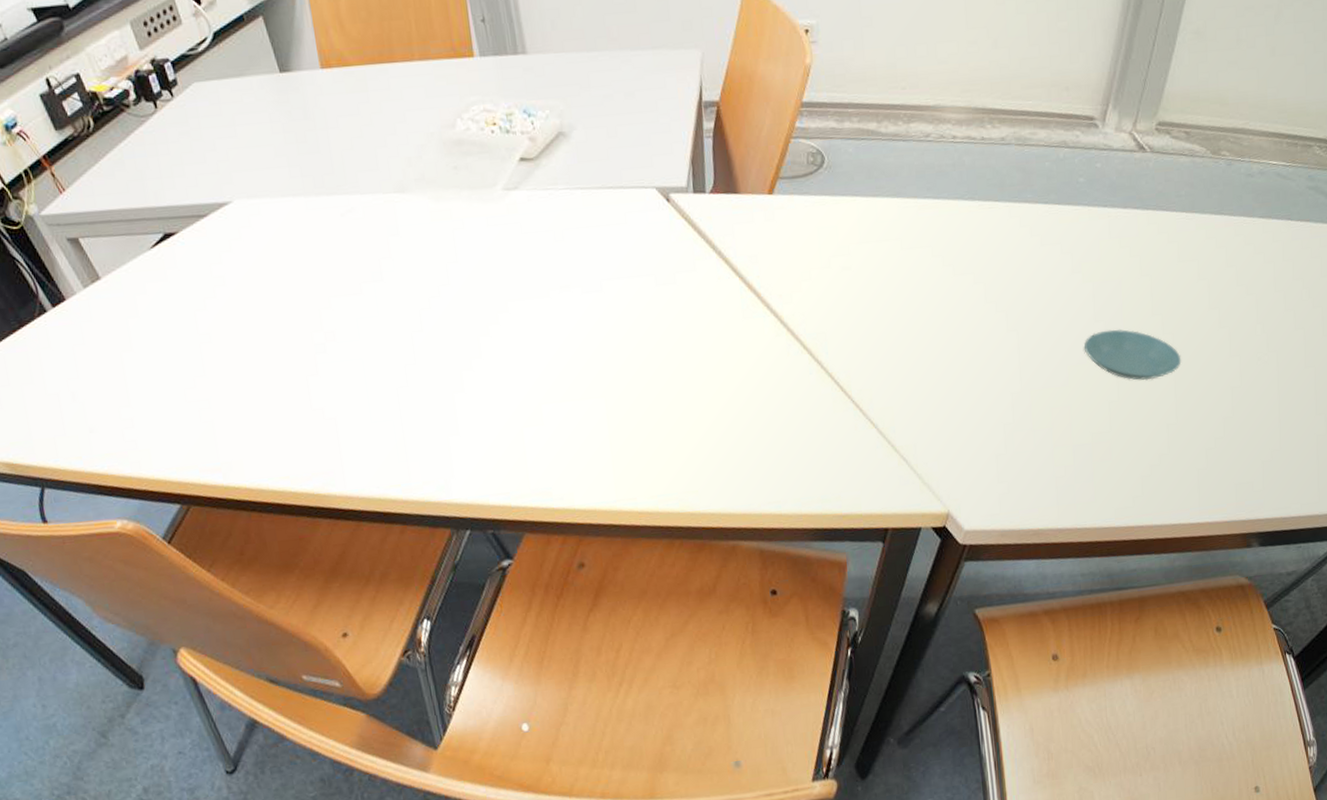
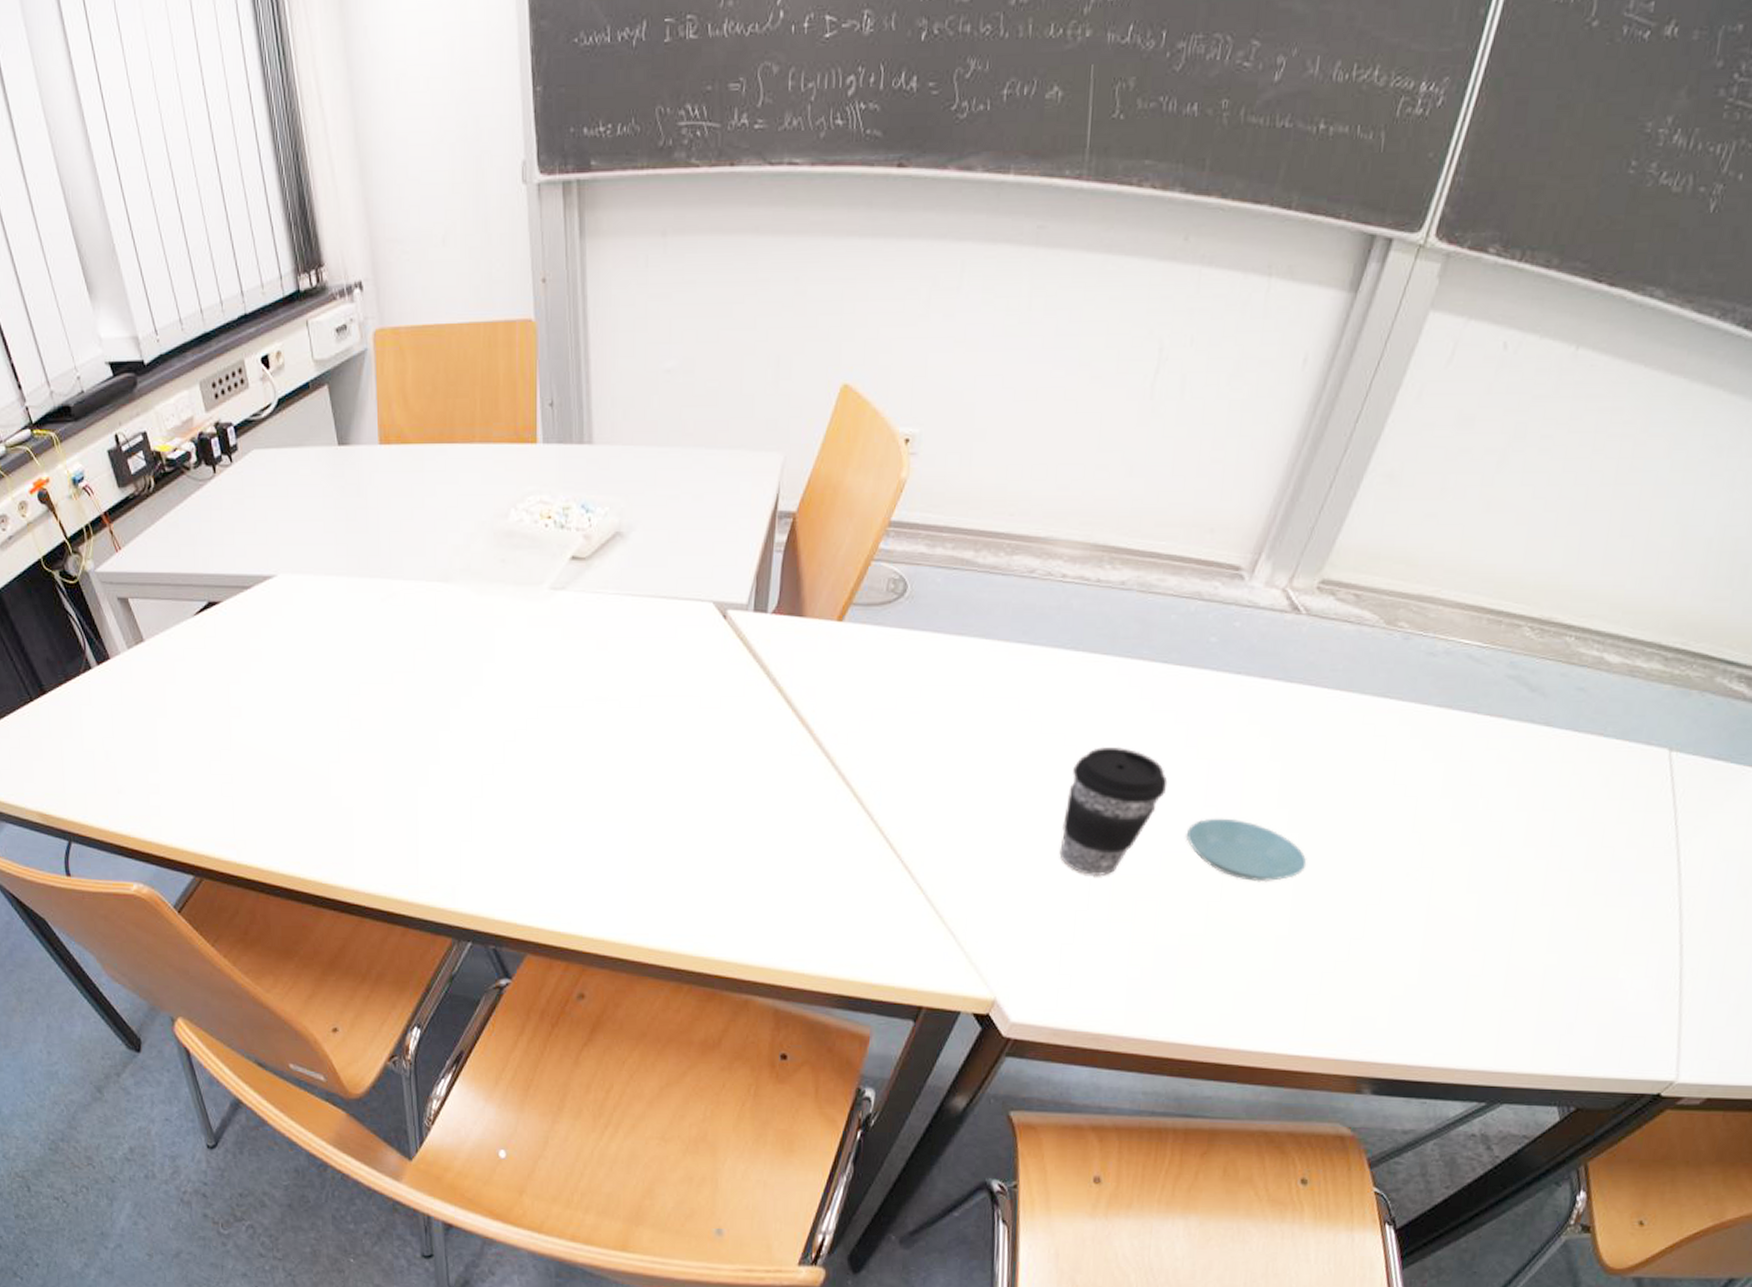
coffee cup: none [983,278,1063,393] -> present [1059,746,1168,877]

